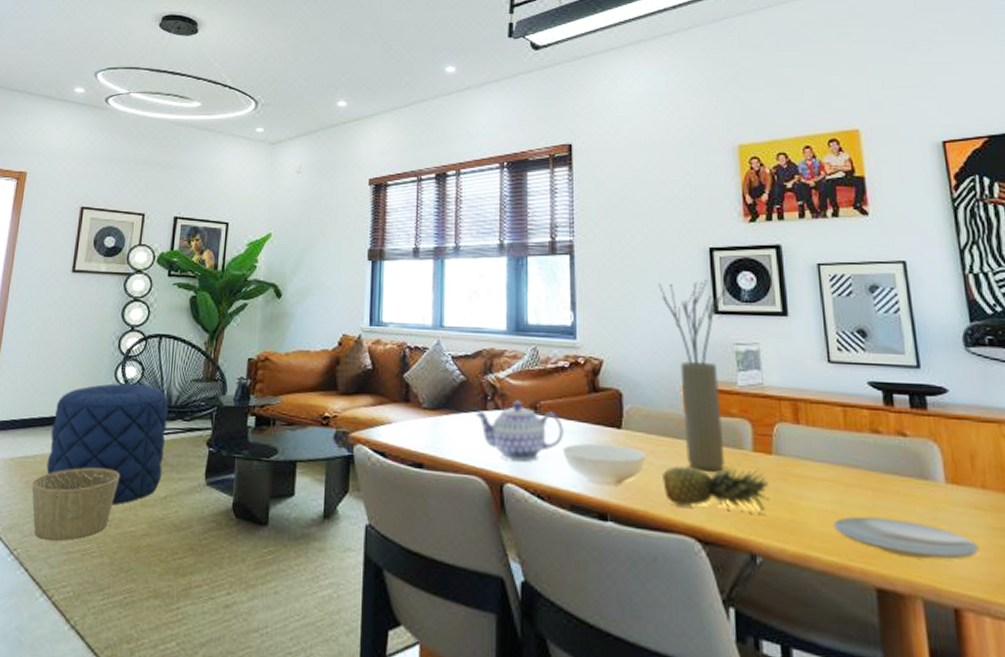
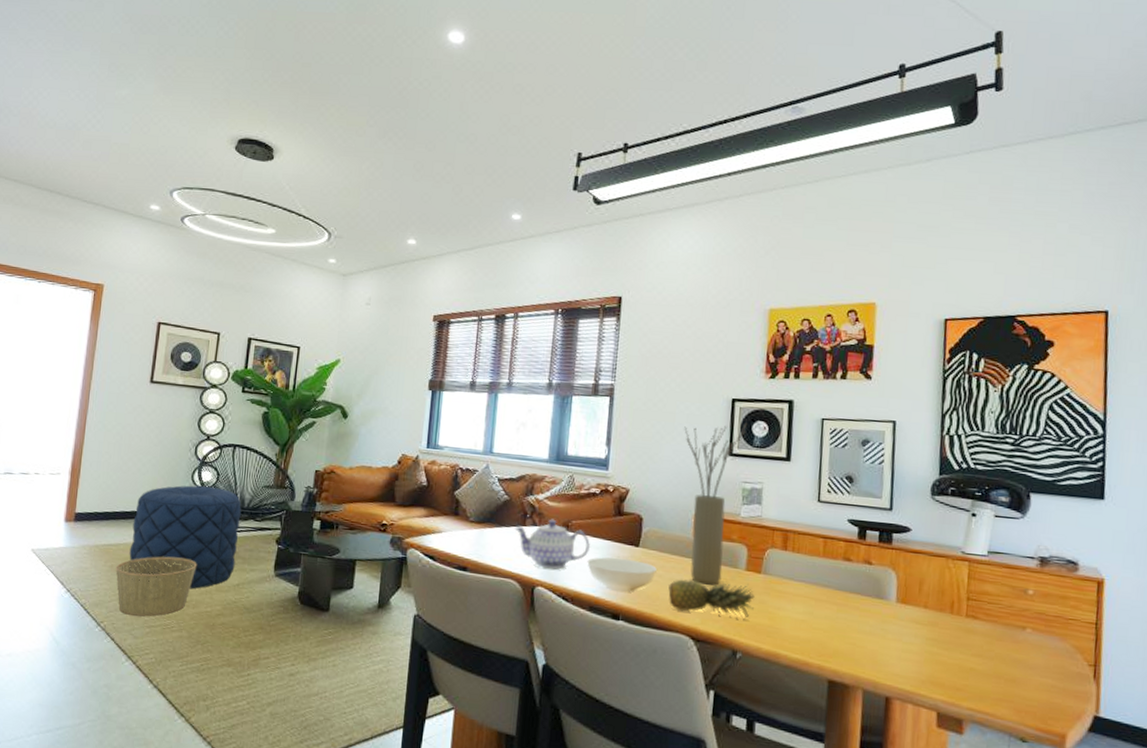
plate: present [833,516,979,560] -> none [802,625,913,661]

